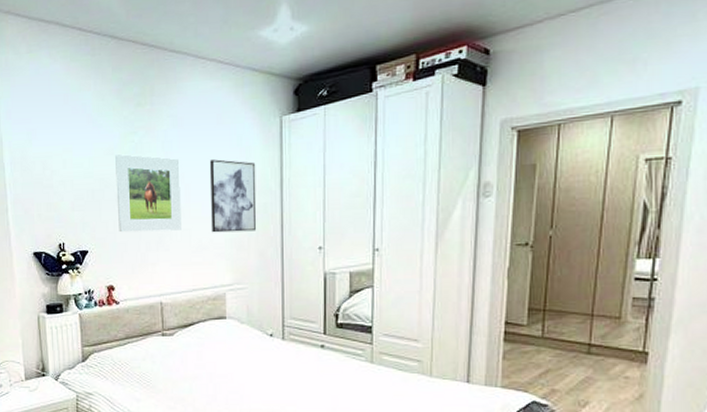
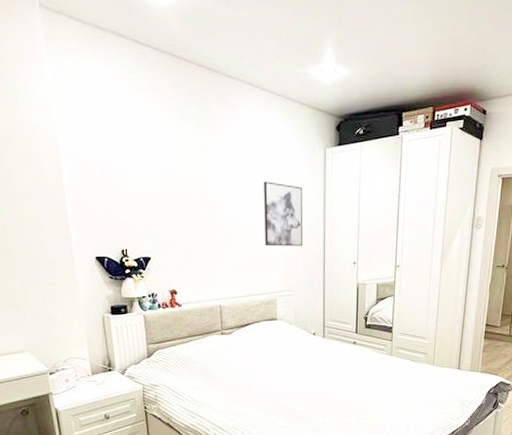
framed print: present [115,154,181,233] -> none [176,170,238,243]

